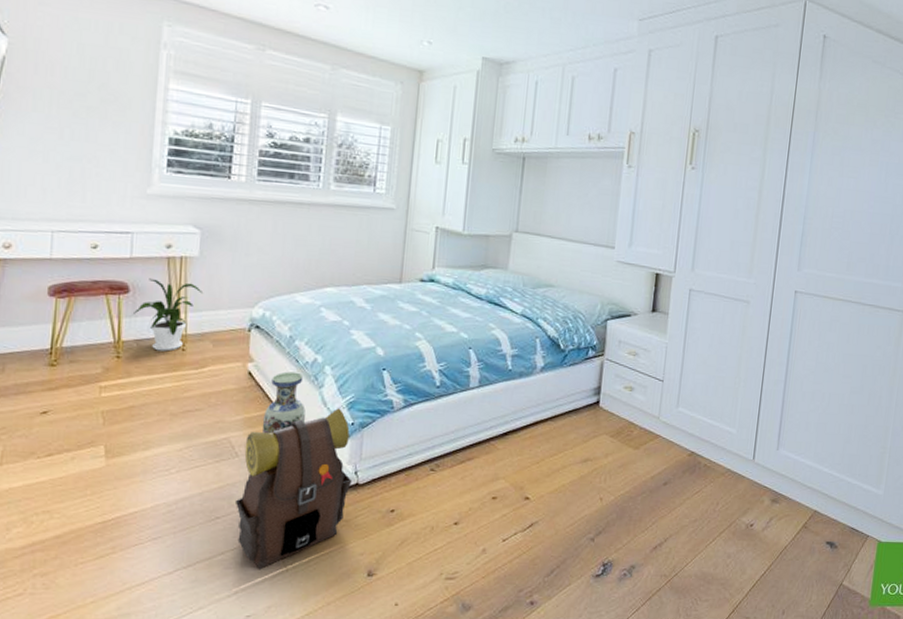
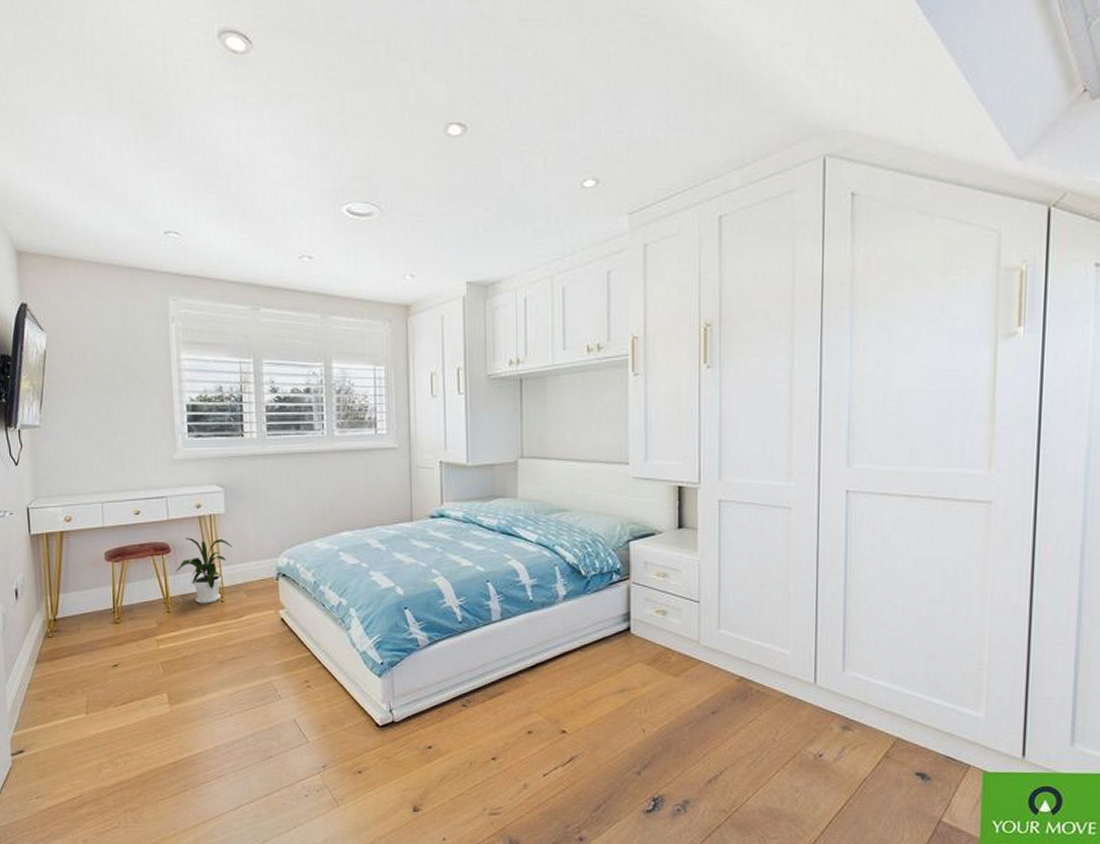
backpack: present [235,408,352,569] -> none [283,649,388,805]
vase: present [262,371,306,434] -> none [299,616,337,677]

